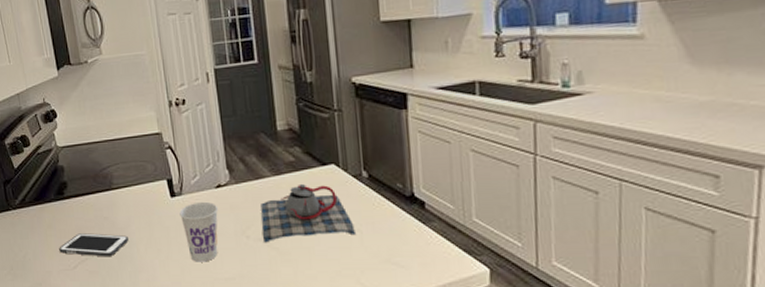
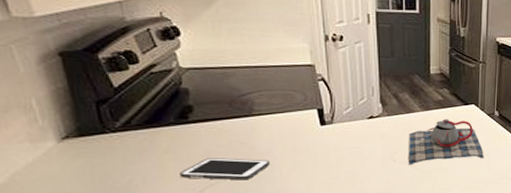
cup: present [179,201,219,262] -> none [329,130,369,182]

